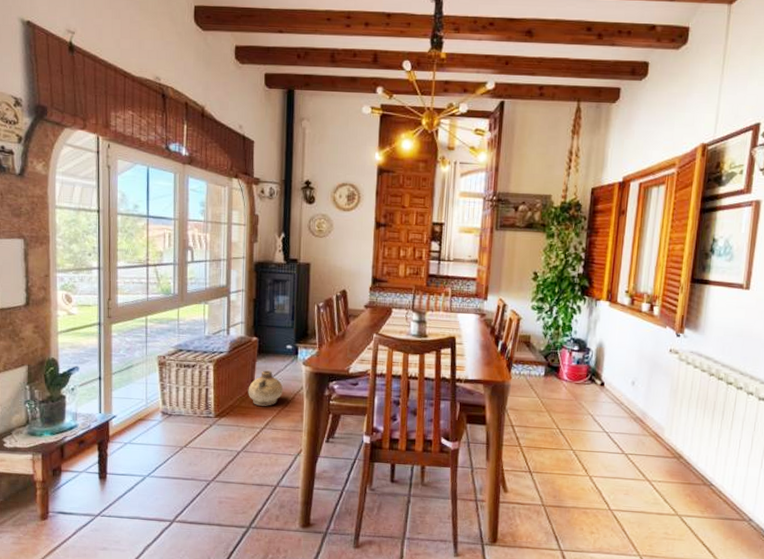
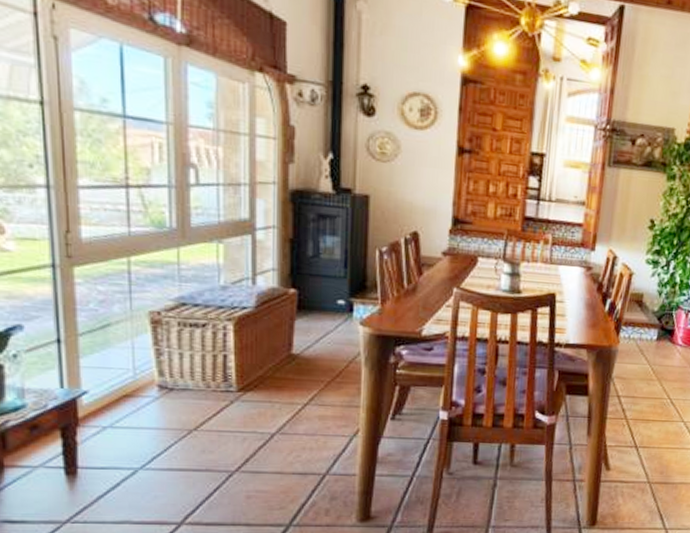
ceramic jug: present [248,370,284,406] -> none [284,331,334,377]

